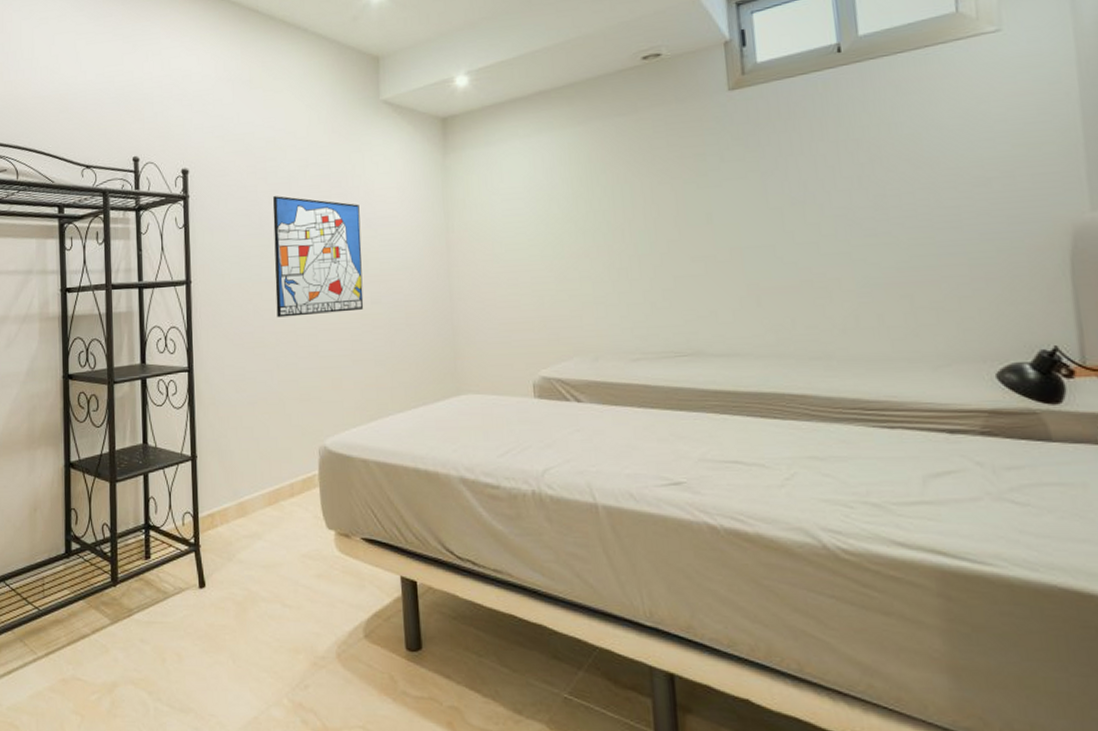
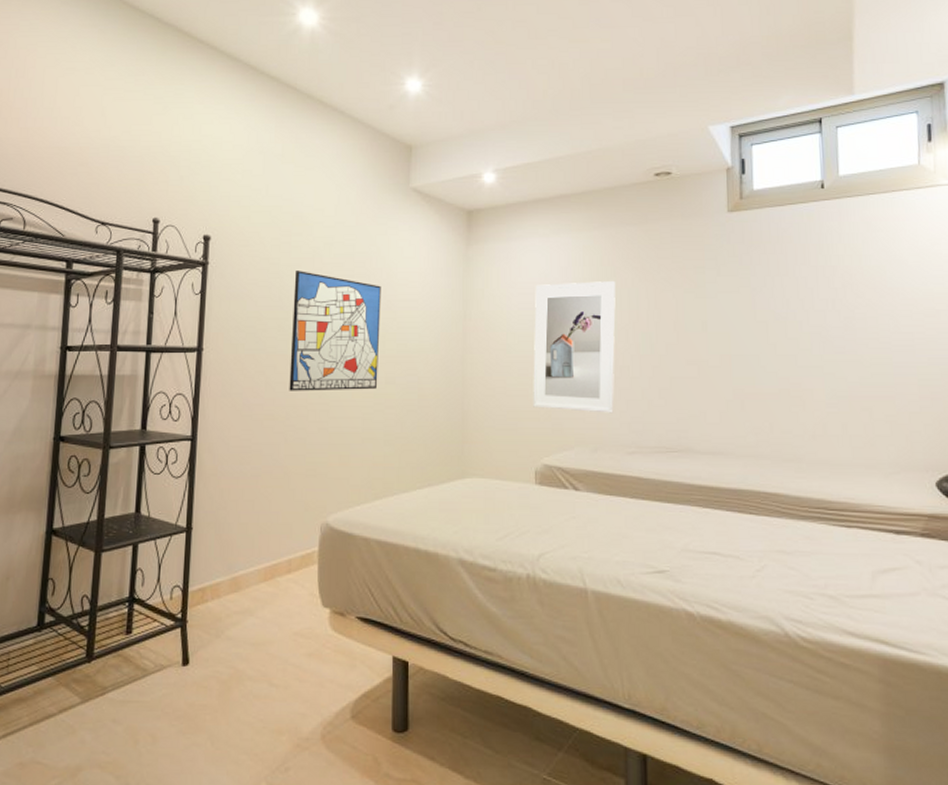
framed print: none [519,178,614,320] -> present [533,281,616,413]

